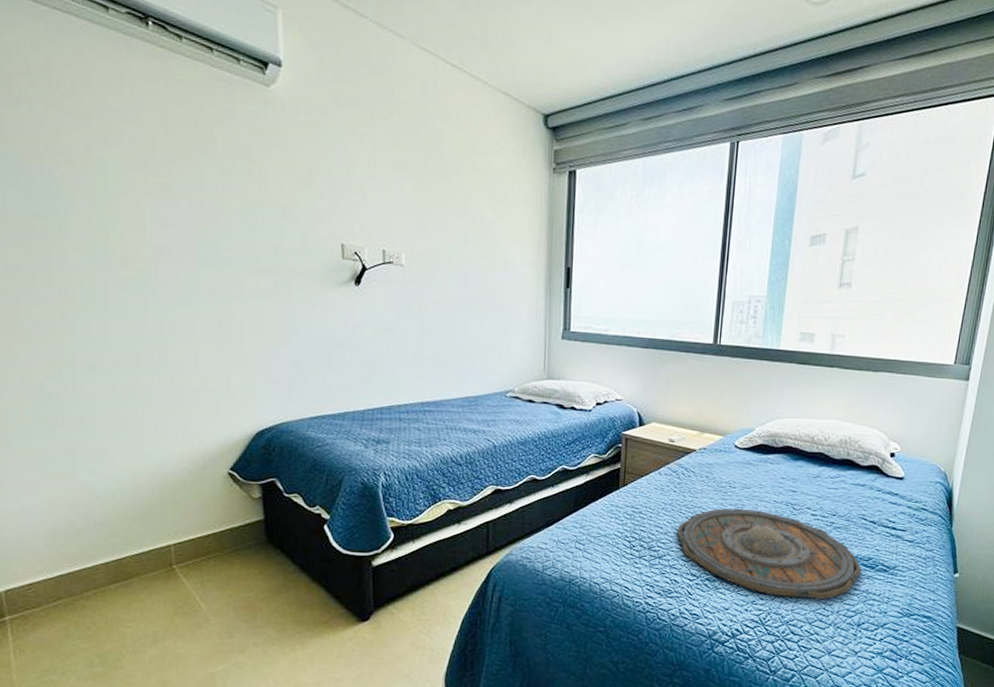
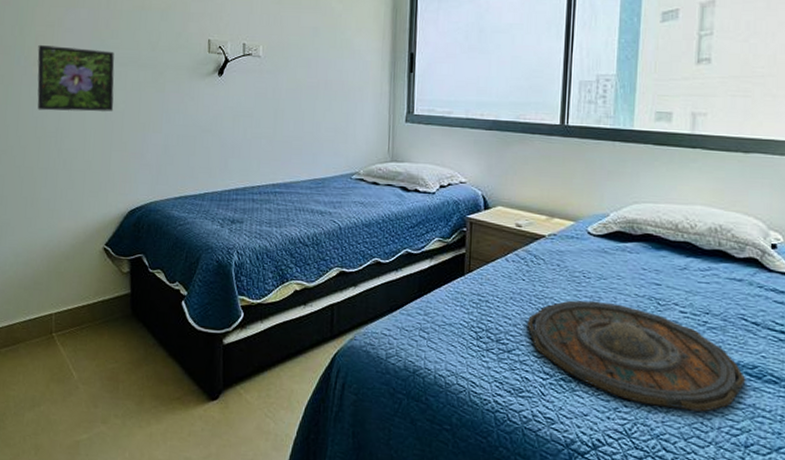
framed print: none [126,241,230,322] -> present [37,44,115,112]

